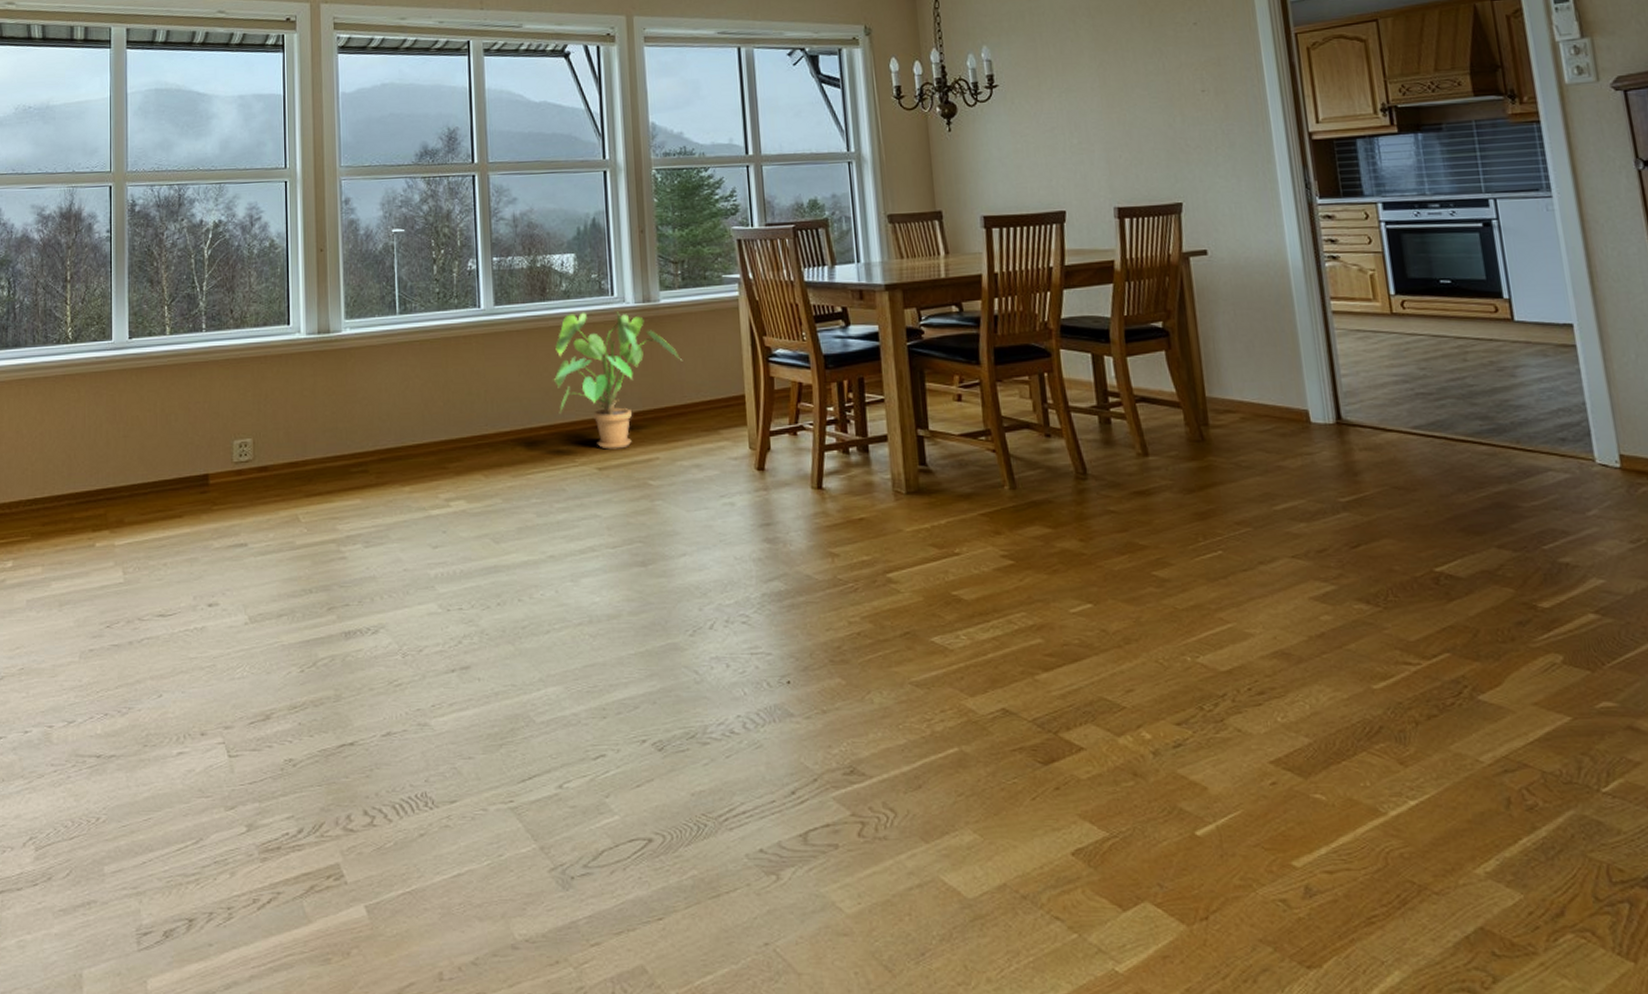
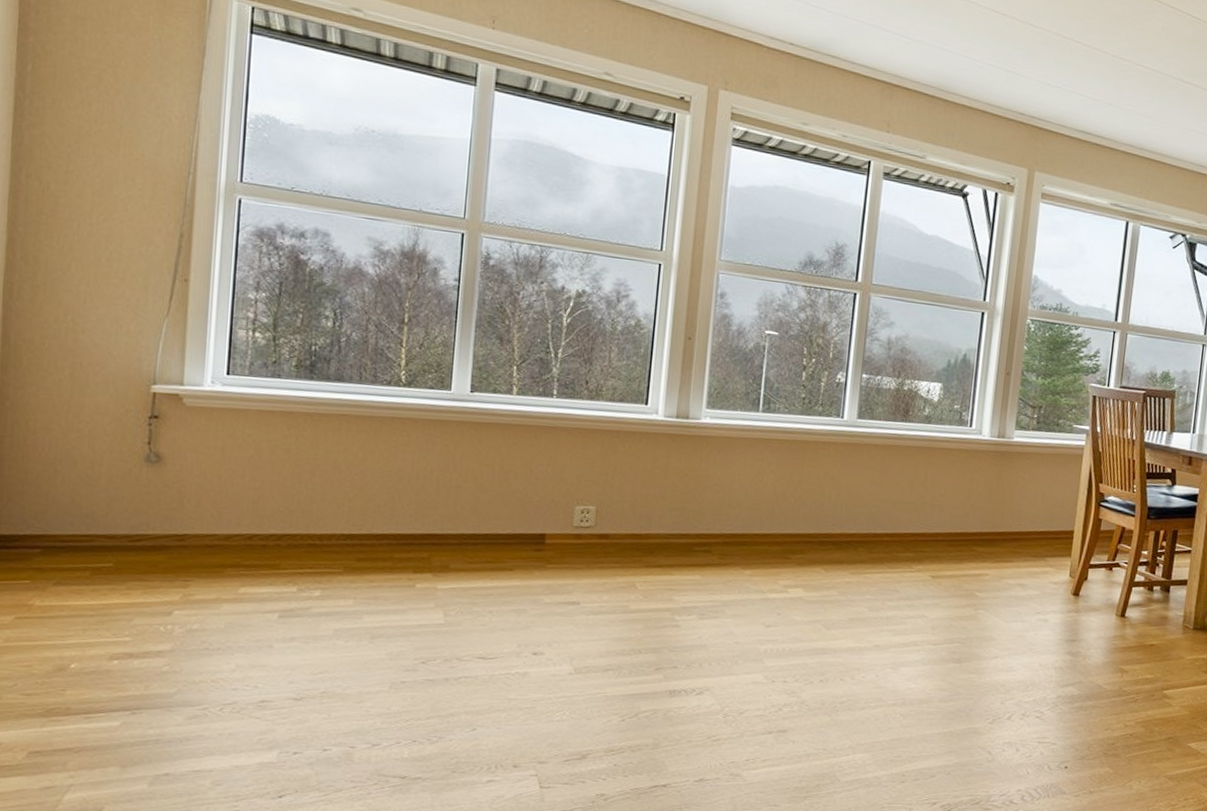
house plant: present [554,312,682,450] -> none [904,437,1024,562]

